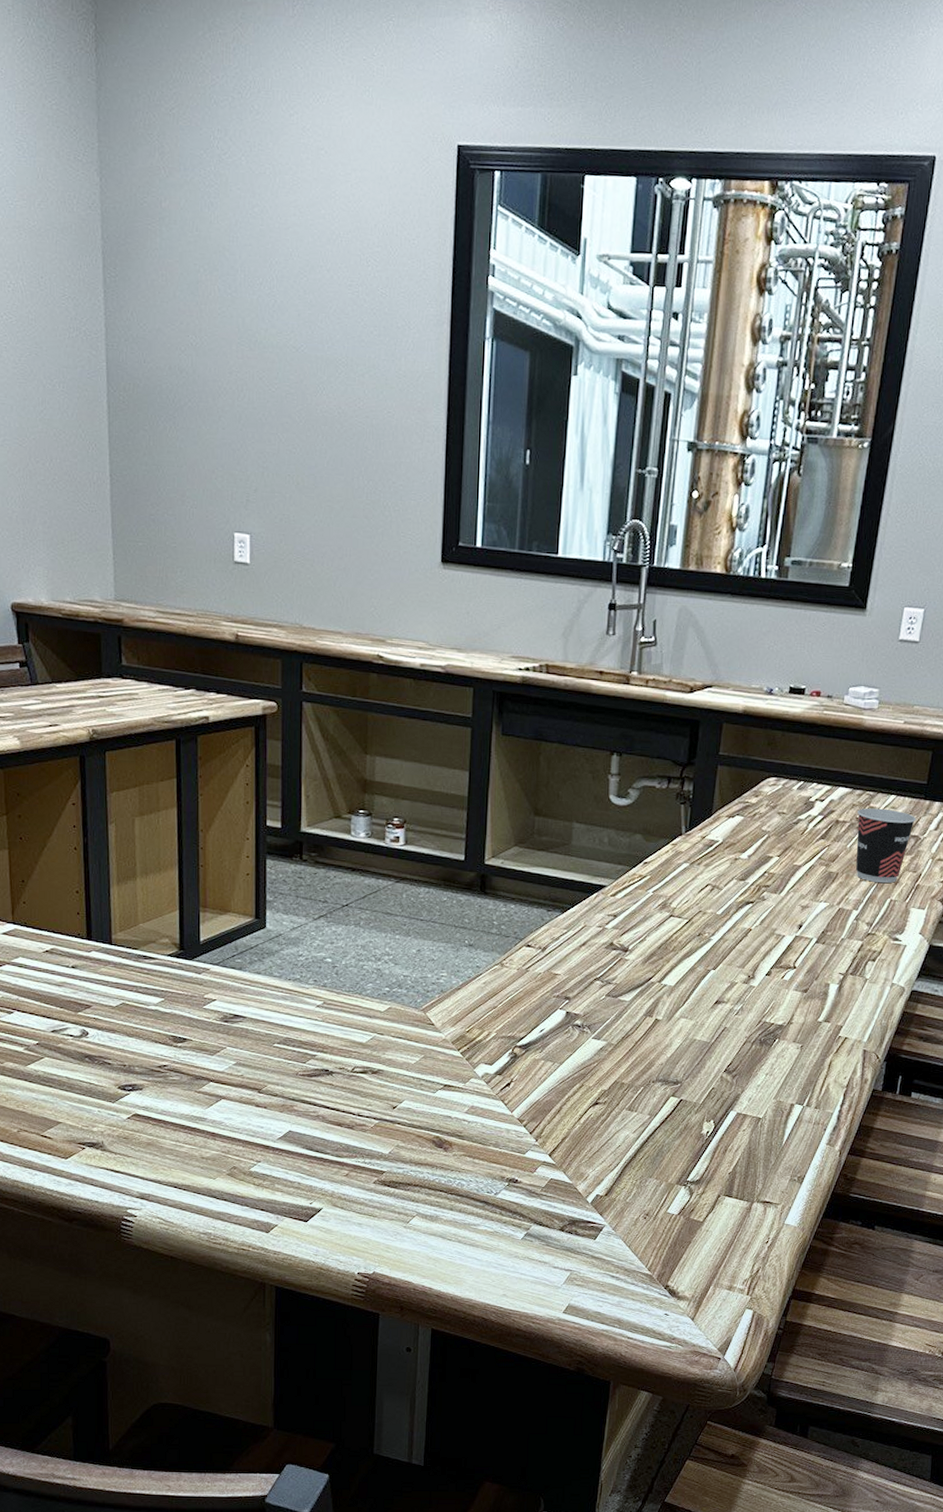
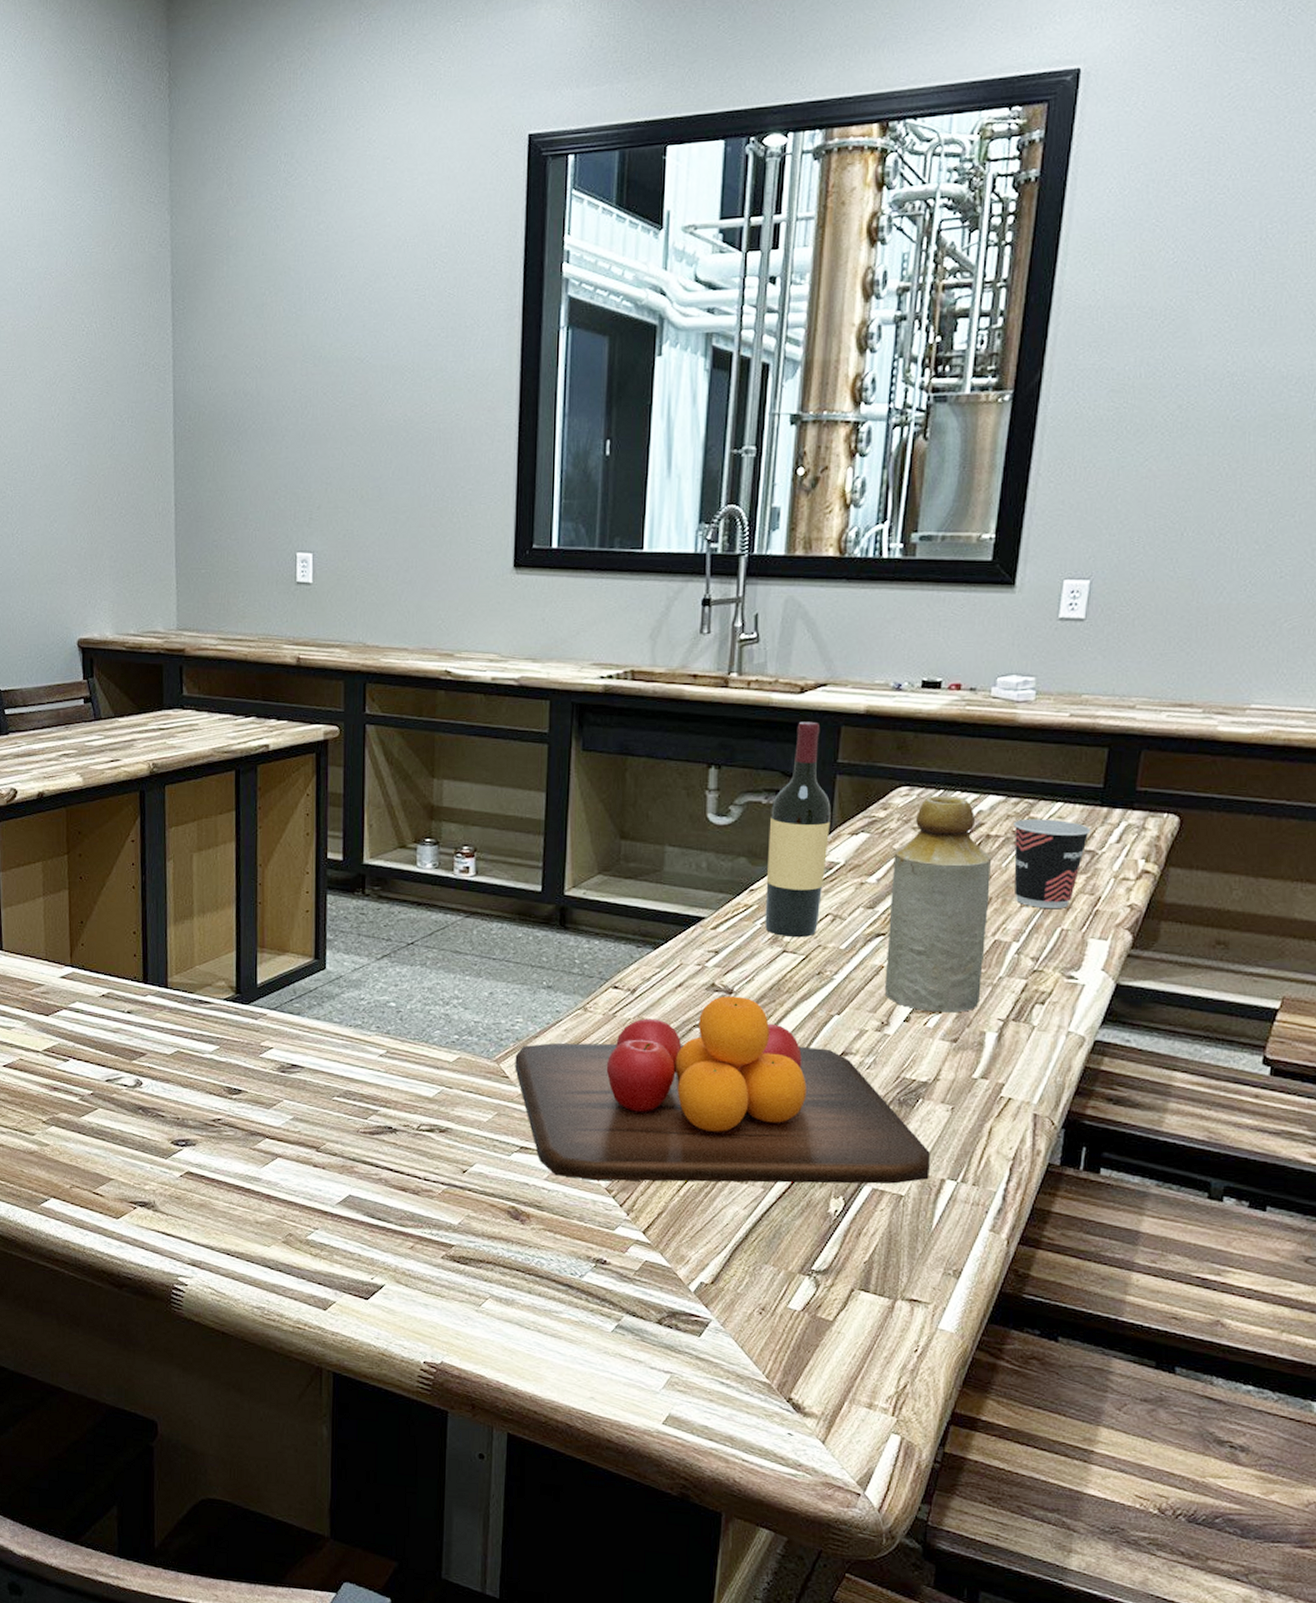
chopping board: none [440,953,783,1113] -> present [515,996,930,1184]
wine bottle: none [656,717,713,905] -> present [765,721,831,938]
bottle: none [751,786,840,968] -> present [884,795,992,1013]

